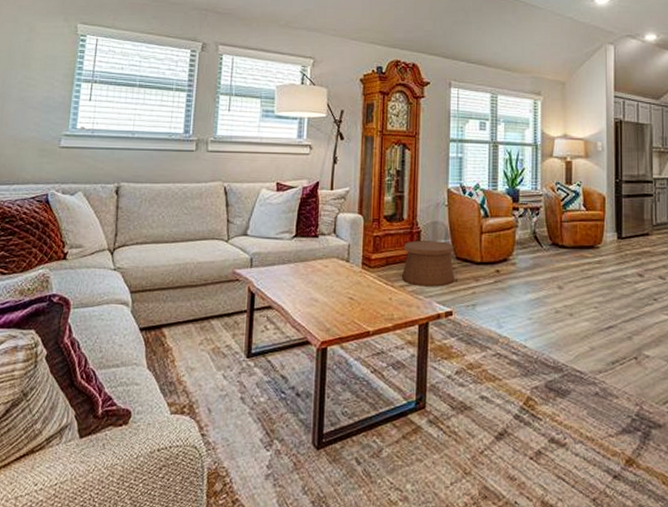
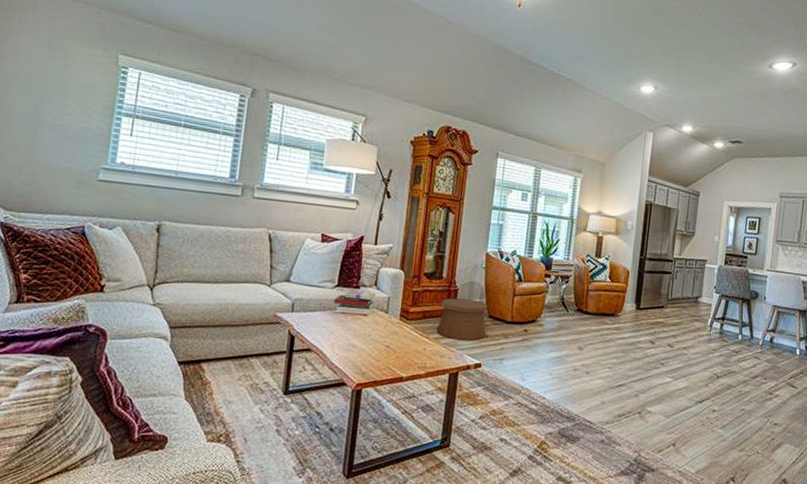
books: none [293,239,335,267] -> present [334,289,376,316]

